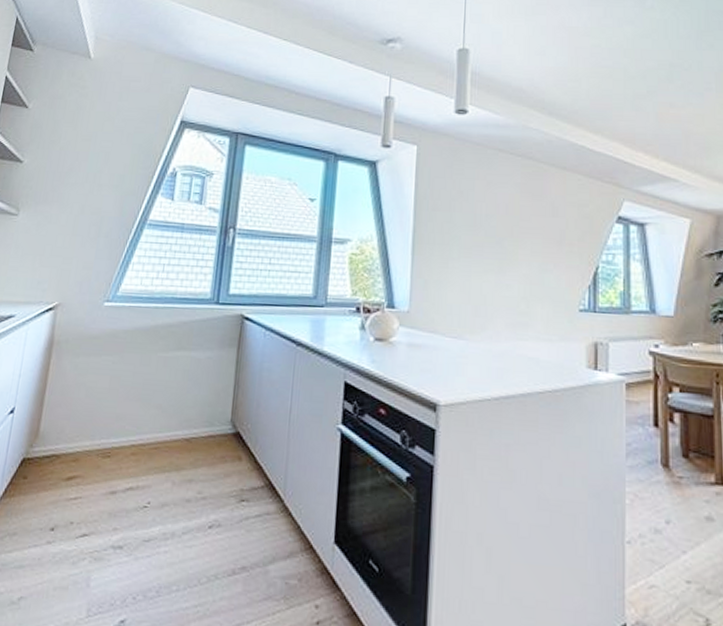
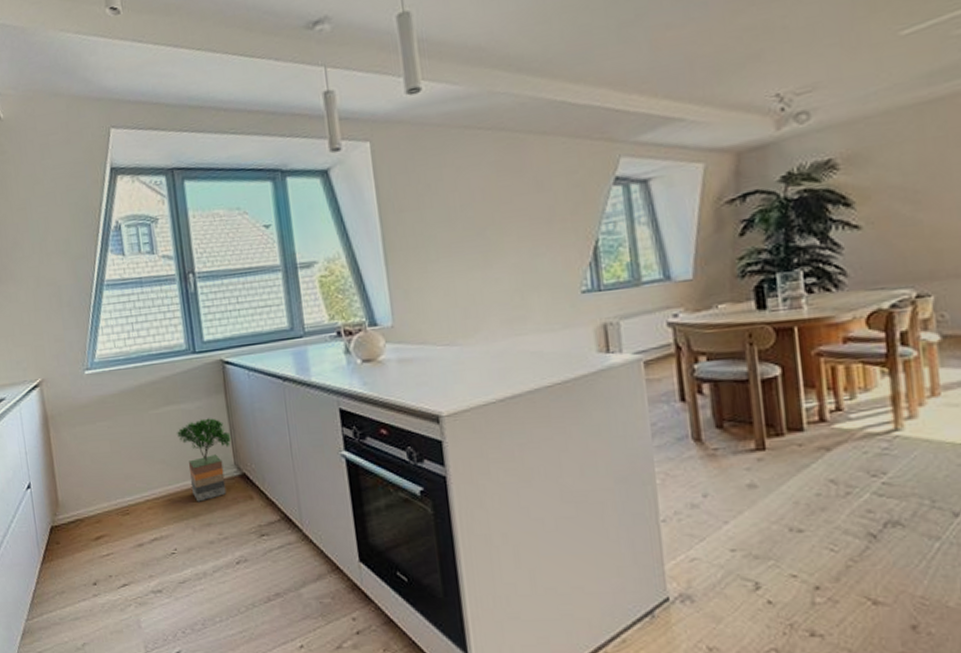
potted tree: none [179,369,234,456] -> present [176,418,231,502]

